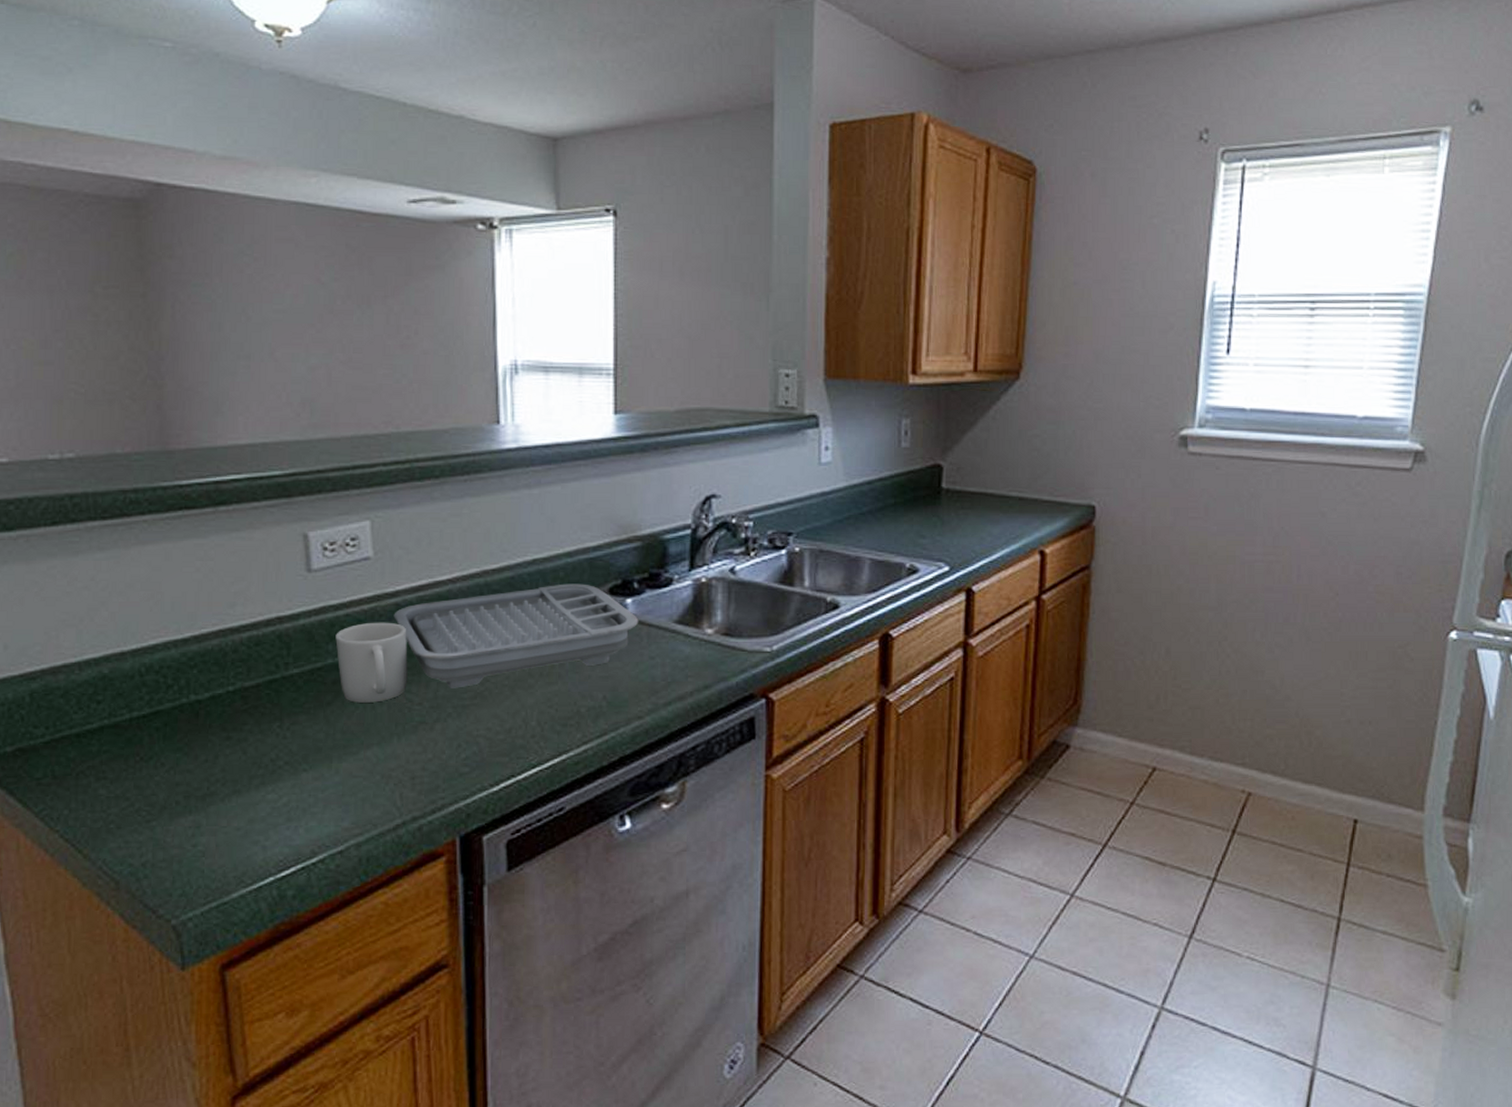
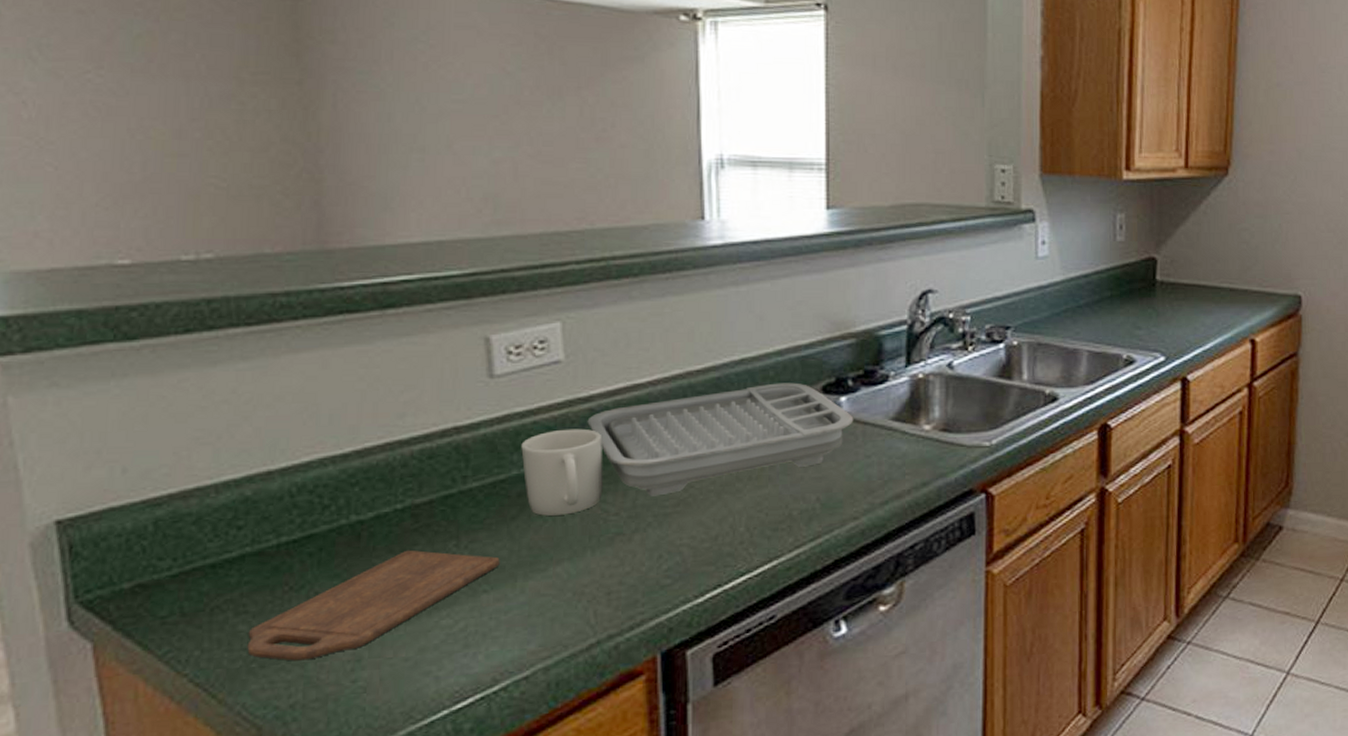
cutting board: none [106,729,317,824] -> present [247,550,500,661]

